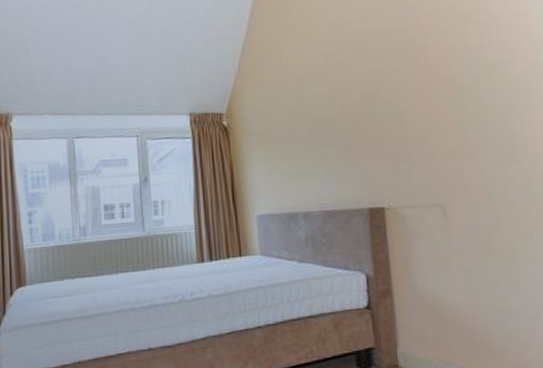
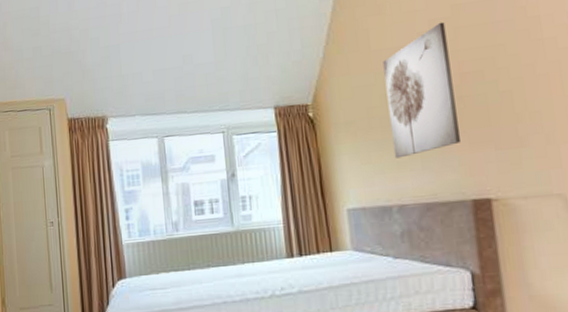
wall art: none [293,44,359,168] -> present [383,21,460,159]

